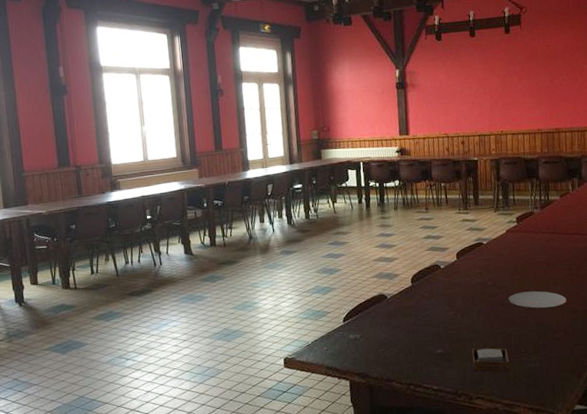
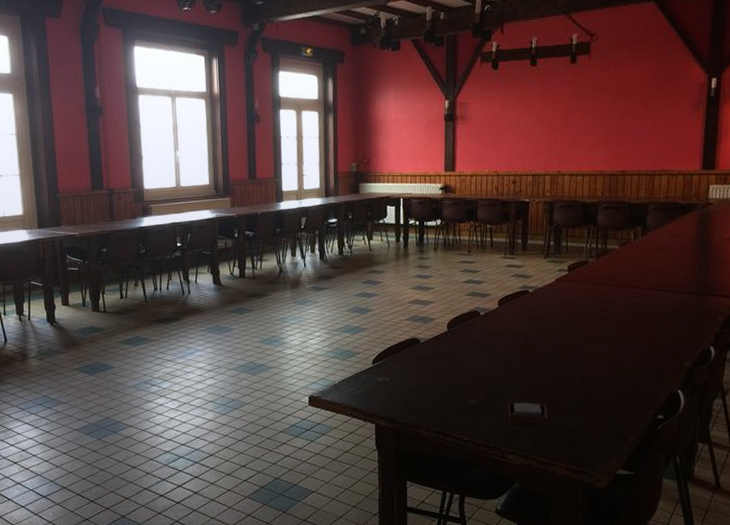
plate: present [508,290,567,309] -> none [552,345,618,366]

